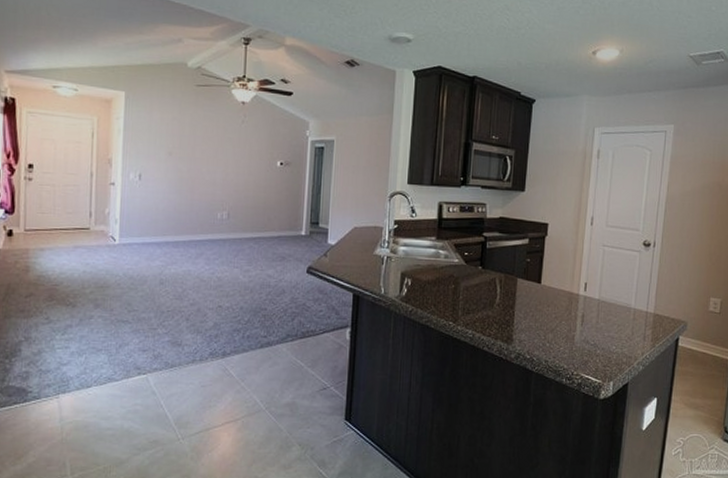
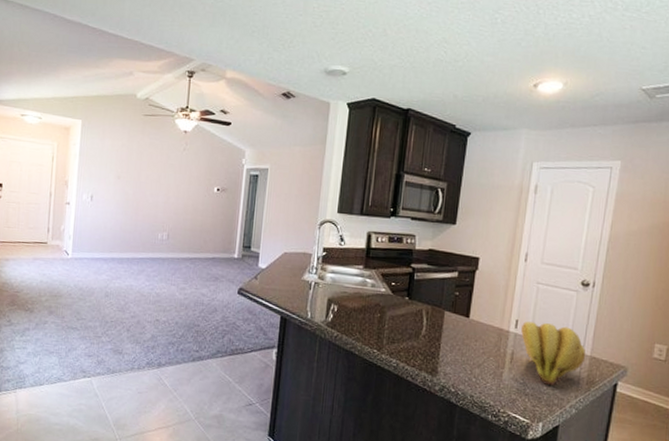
banana bunch: none [590,284,650,344] -> present [521,321,586,385]

